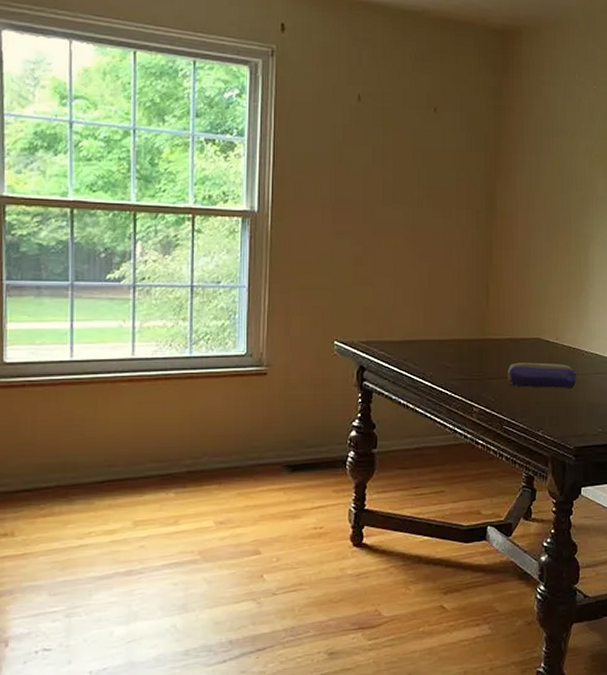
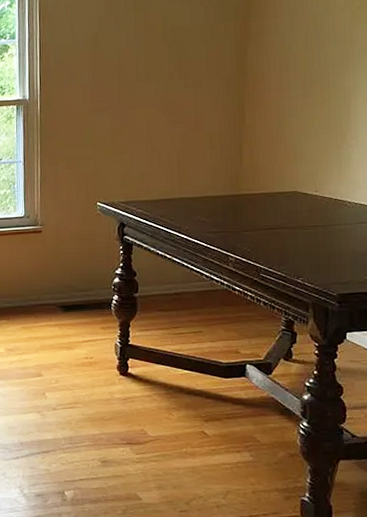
pencil case: present [508,362,577,389] -> none [264,214,339,239]

